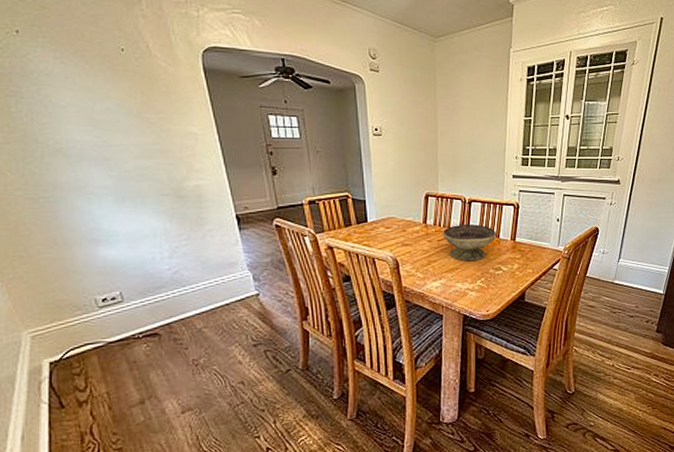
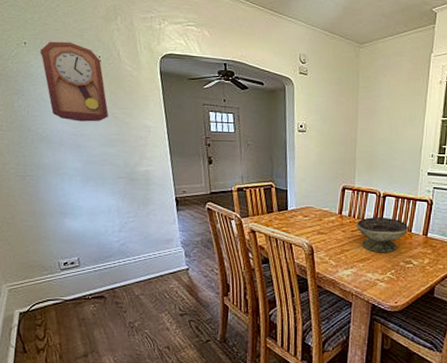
pendulum clock: none [40,29,142,130] -> present [40,41,109,122]

